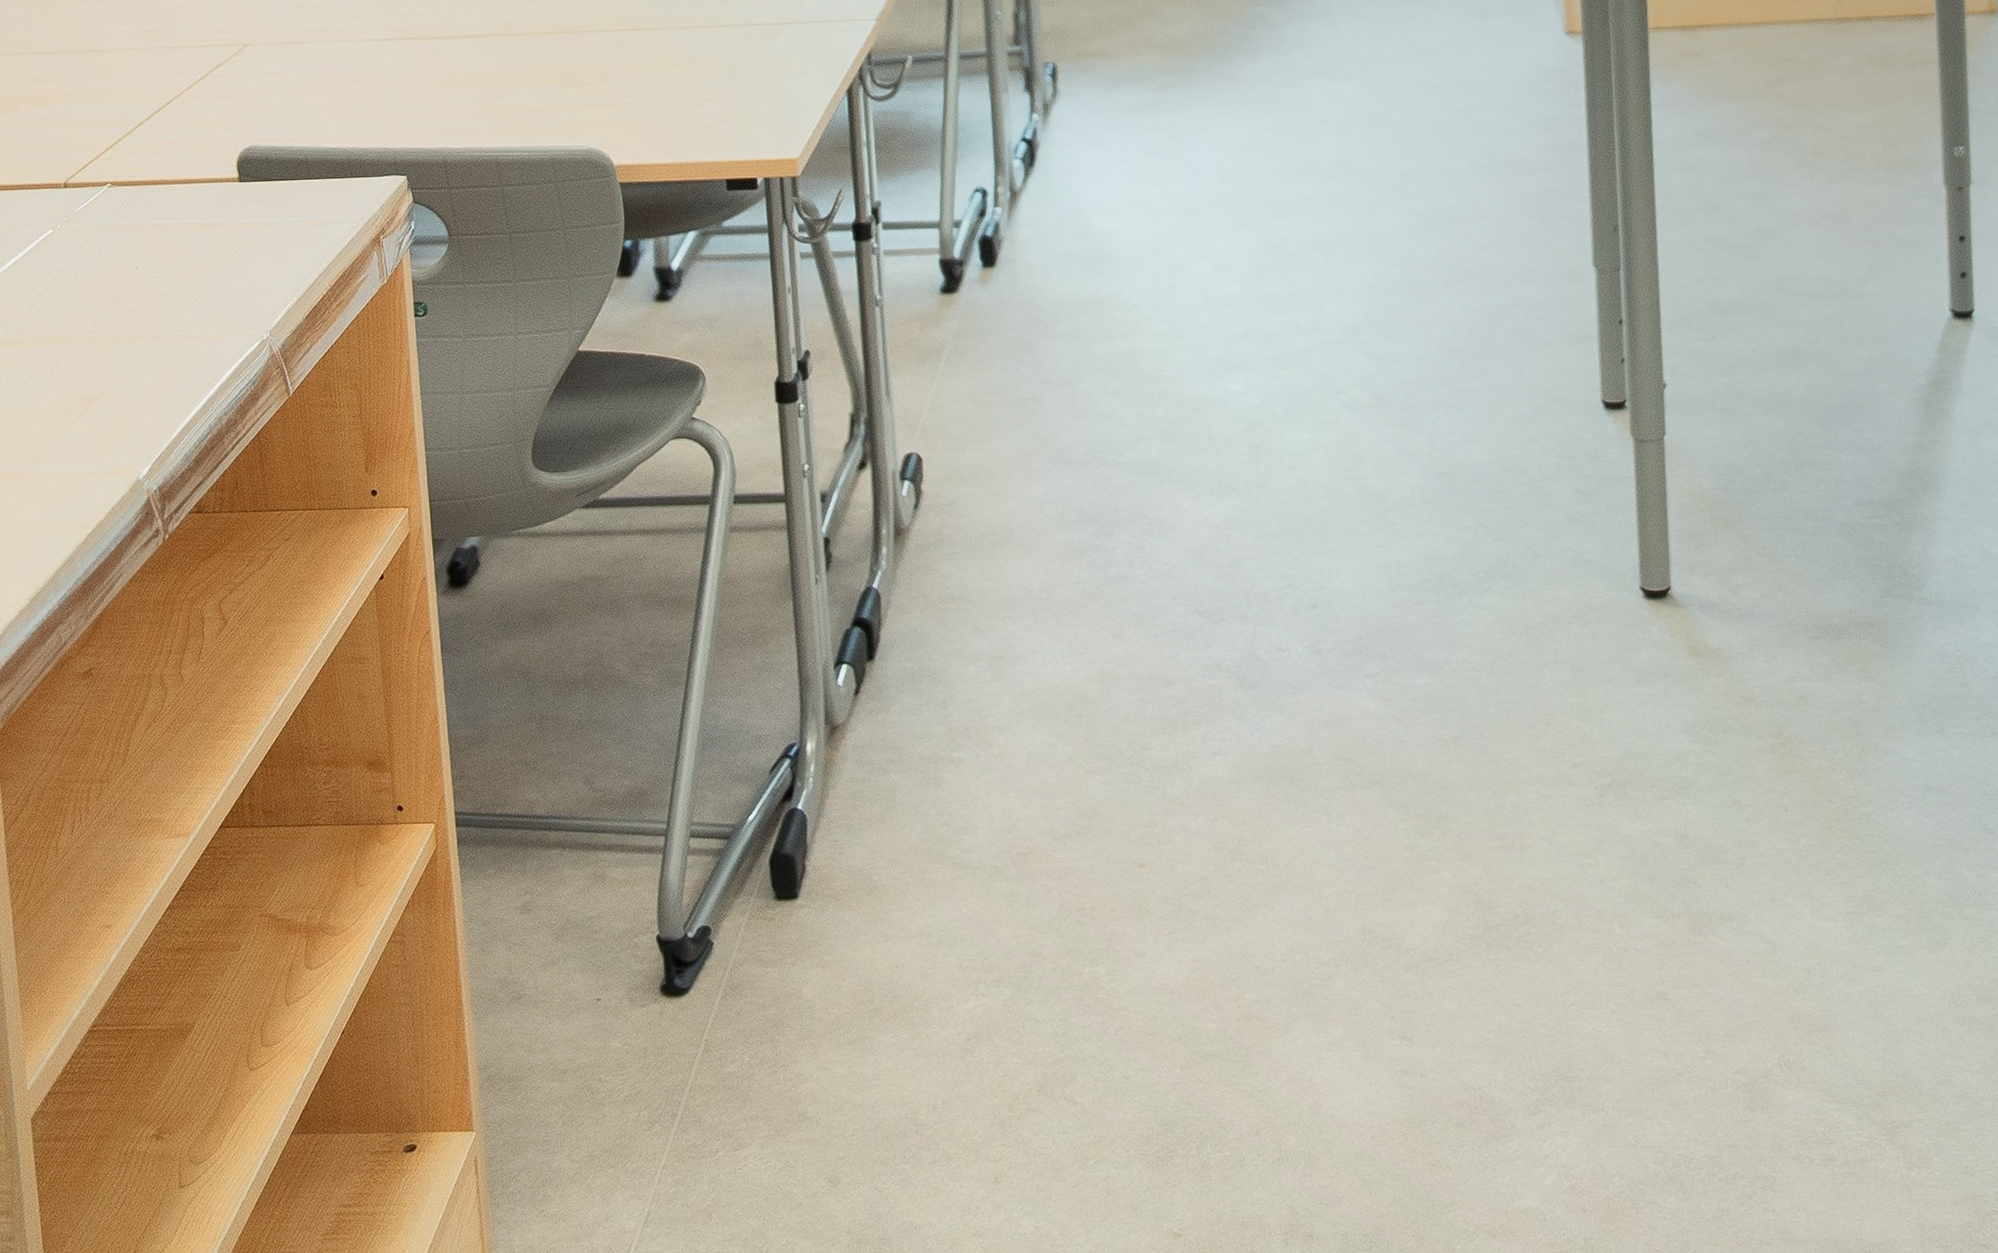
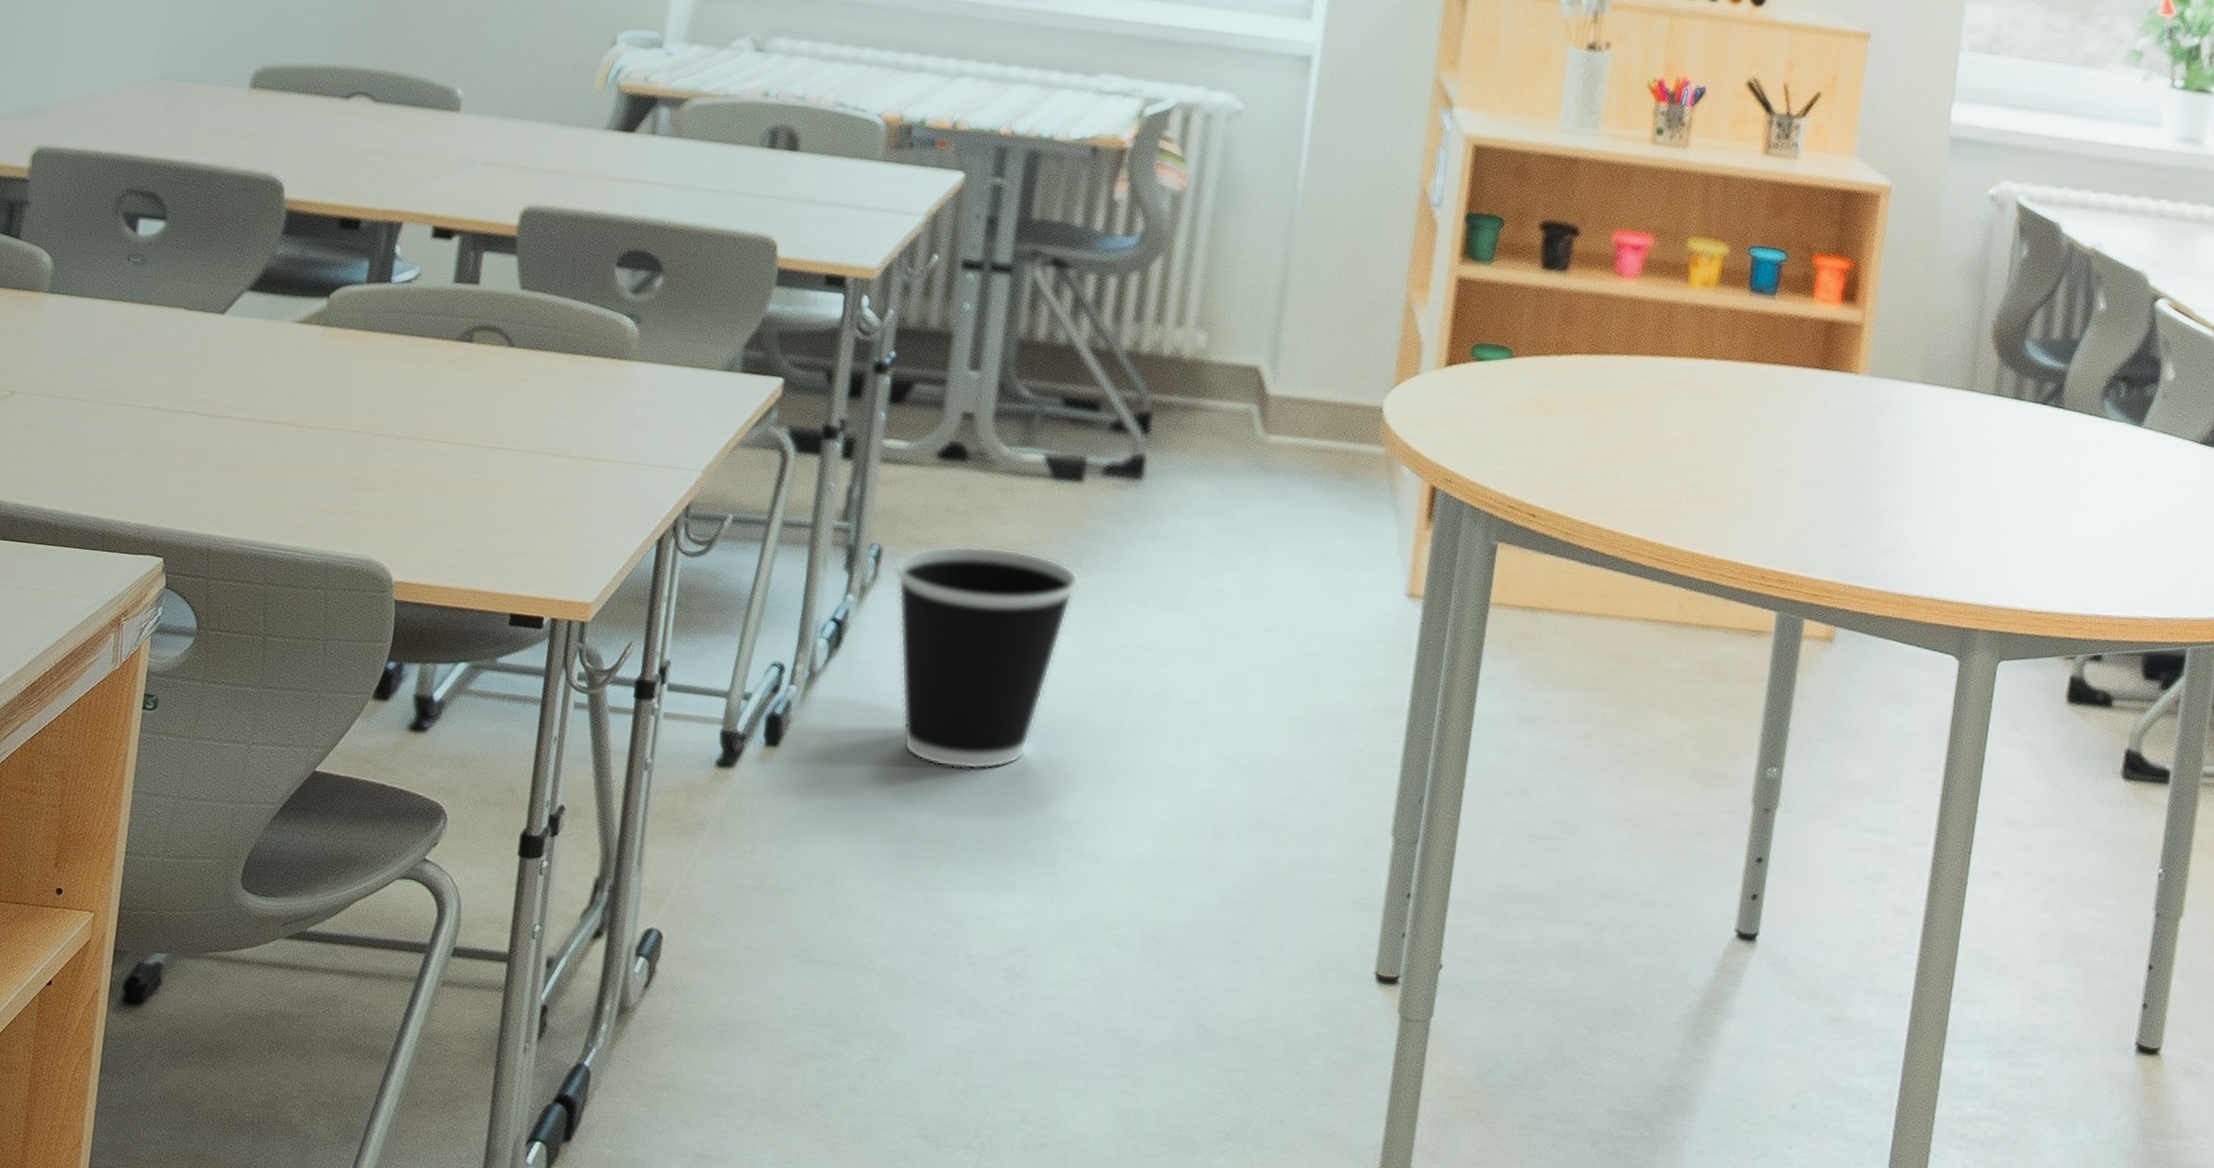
wastebasket: none [1072,48,1249,263] -> present [895,545,1080,770]

